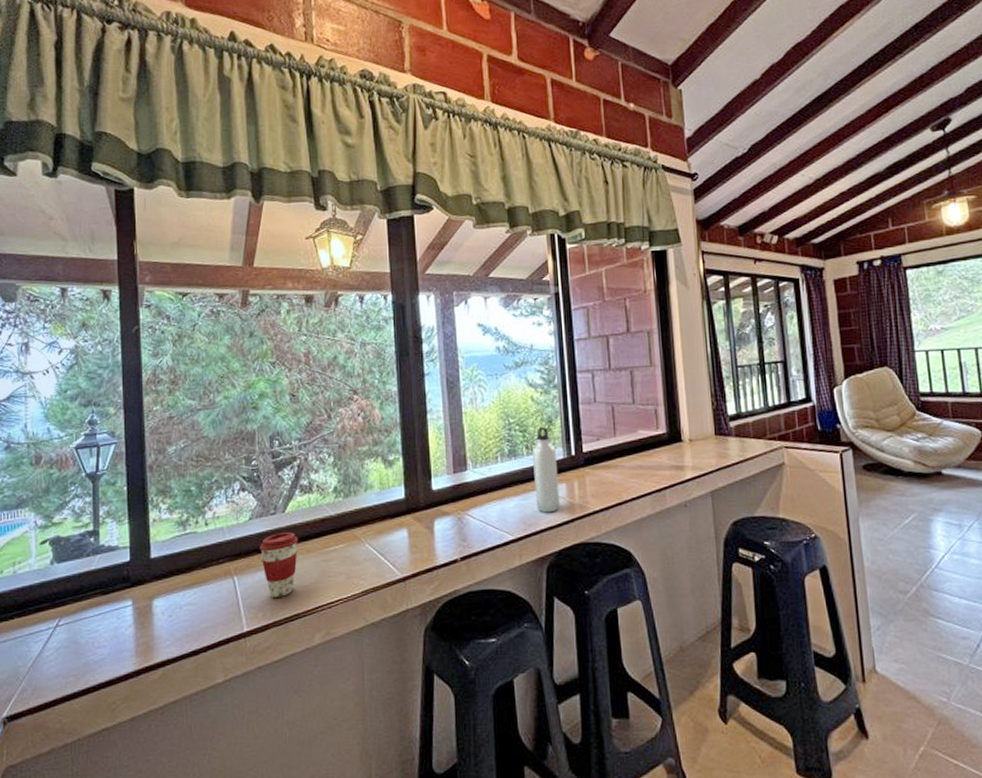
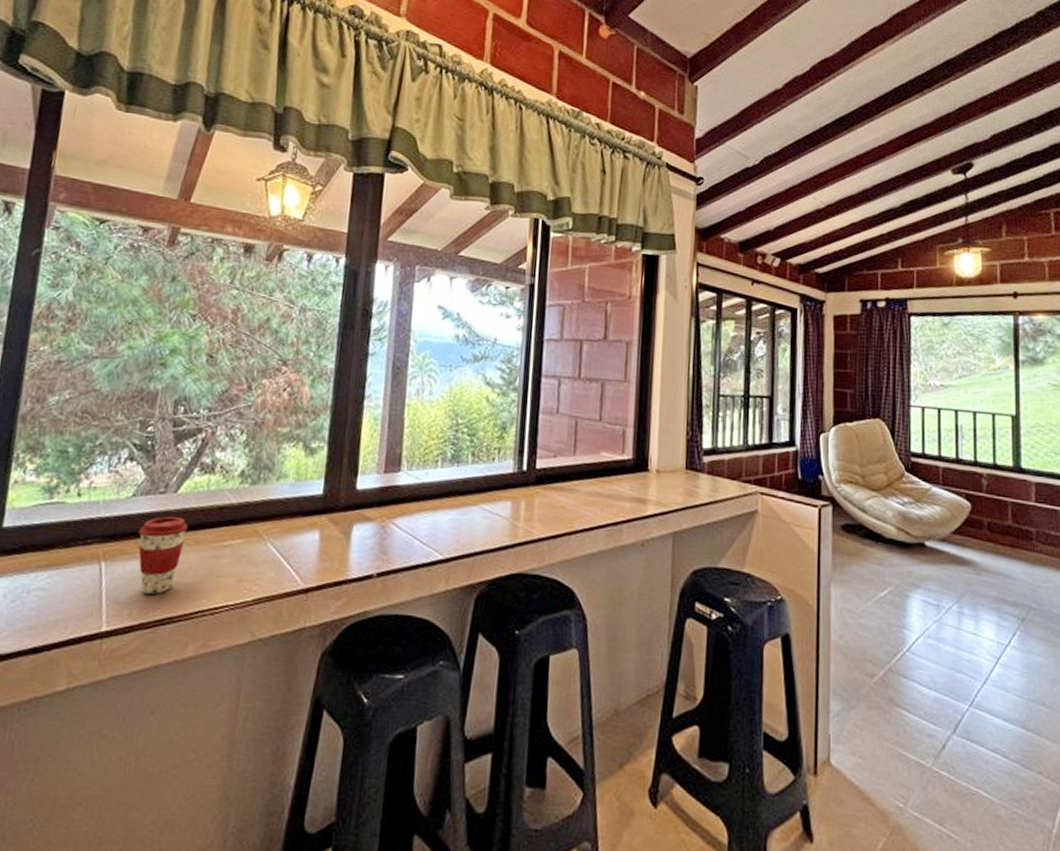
water bottle: present [533,427,560,513] -> none [474,433,506,534]

